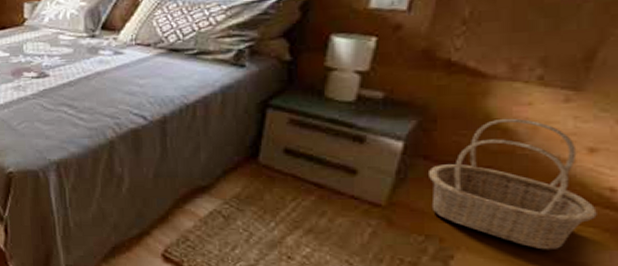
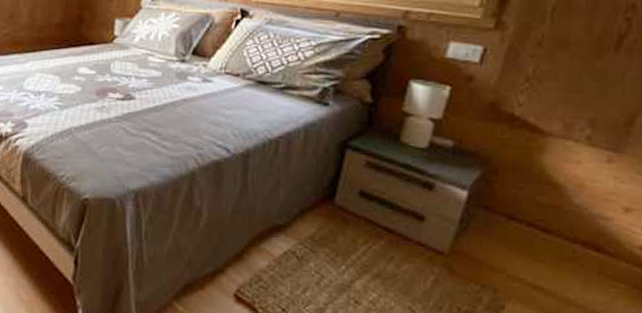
basket: present [427,118,597,250] -> none [487,174,628,304]

